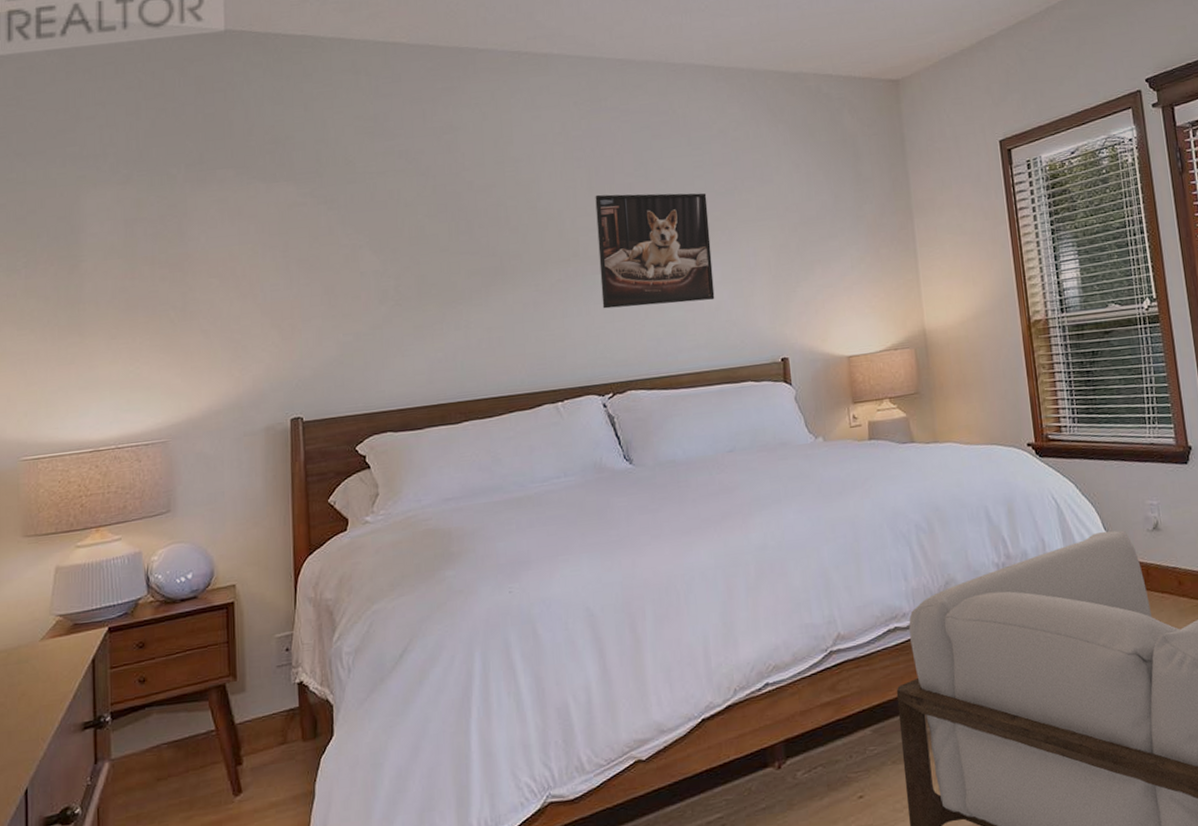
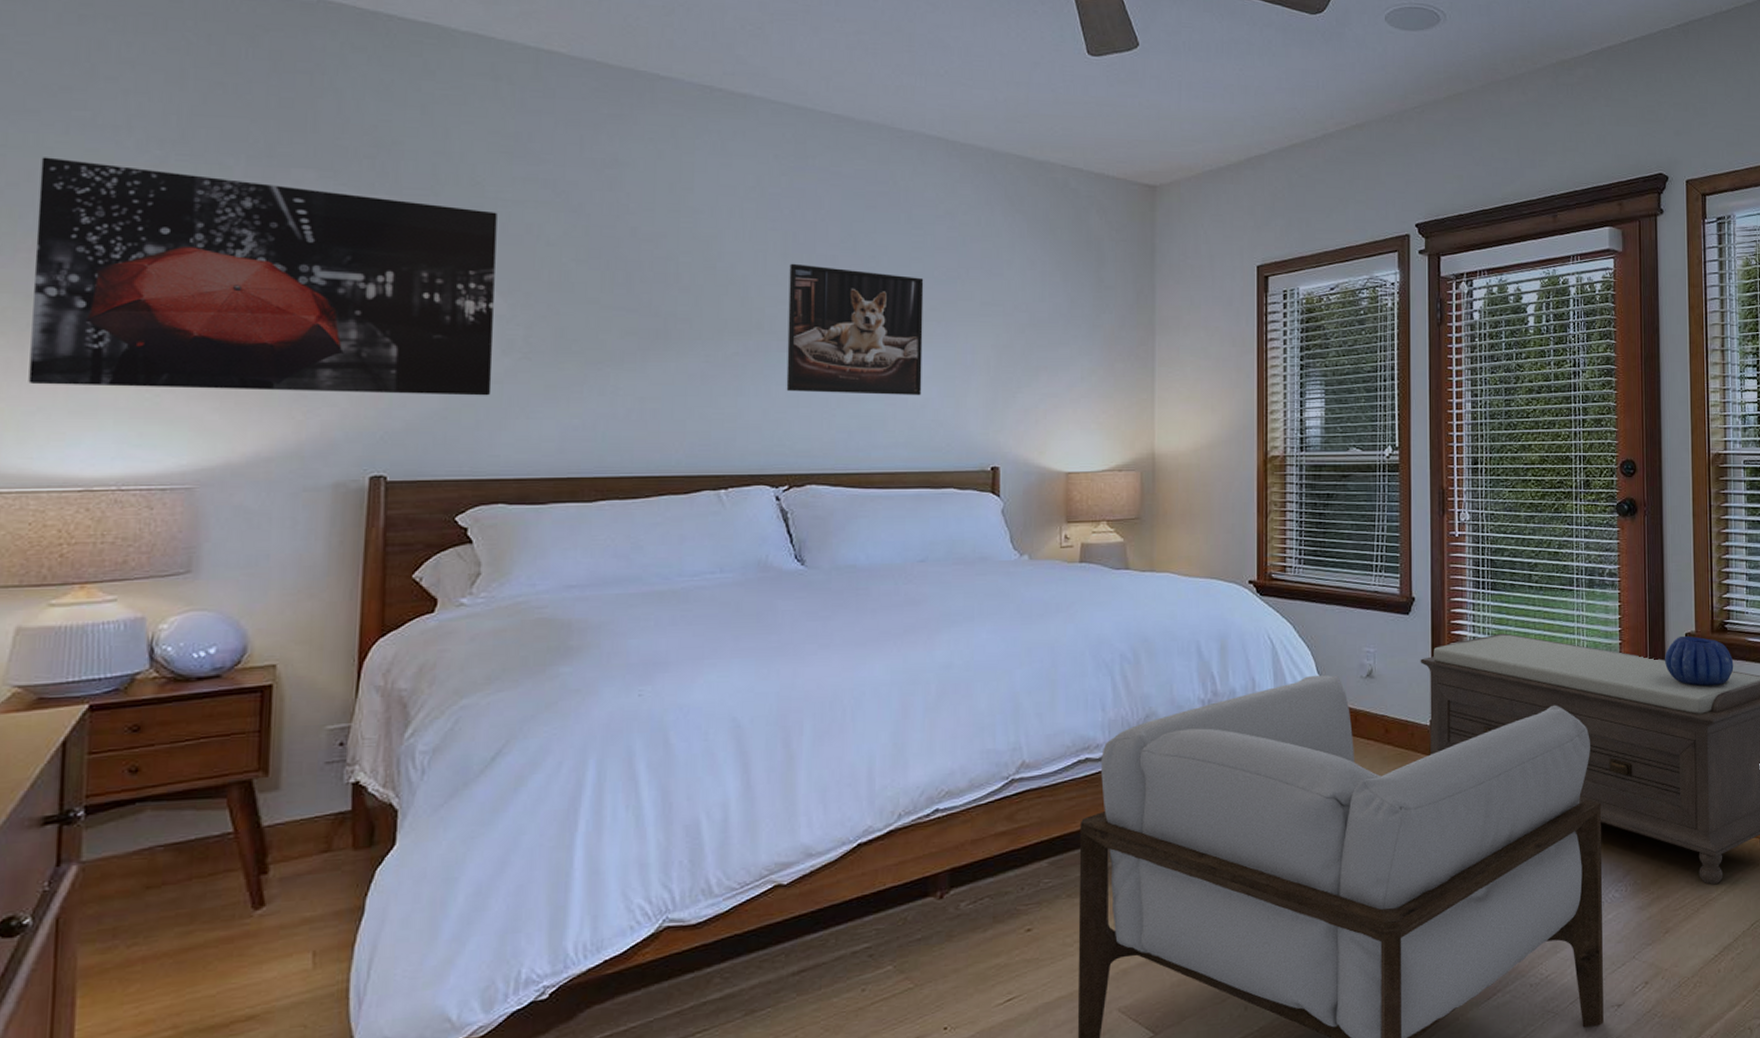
wall art: none [49,184,374,369] -> present [28,157,497,396]

